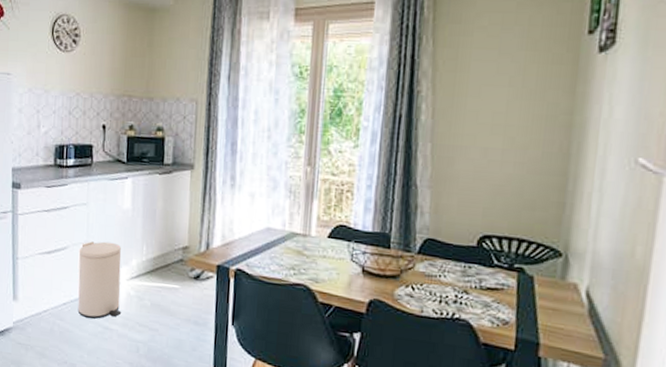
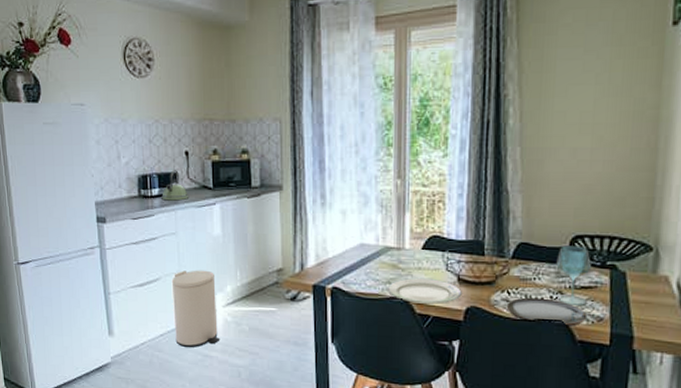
kettle: none [76,141,102,173] -> present [161,169,188,201]
plate: none [290,265,366,295] -> present [387,277,462,304]
plate: none [410,294,493,328] -> present [506,297,588,326]
wine glass: none [462,244,500,307] -> present [556,245,592,305]

